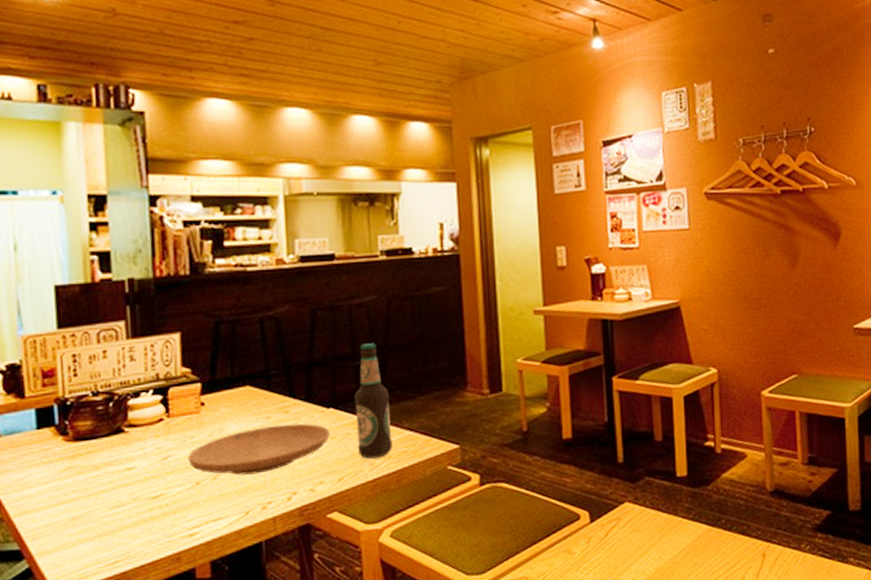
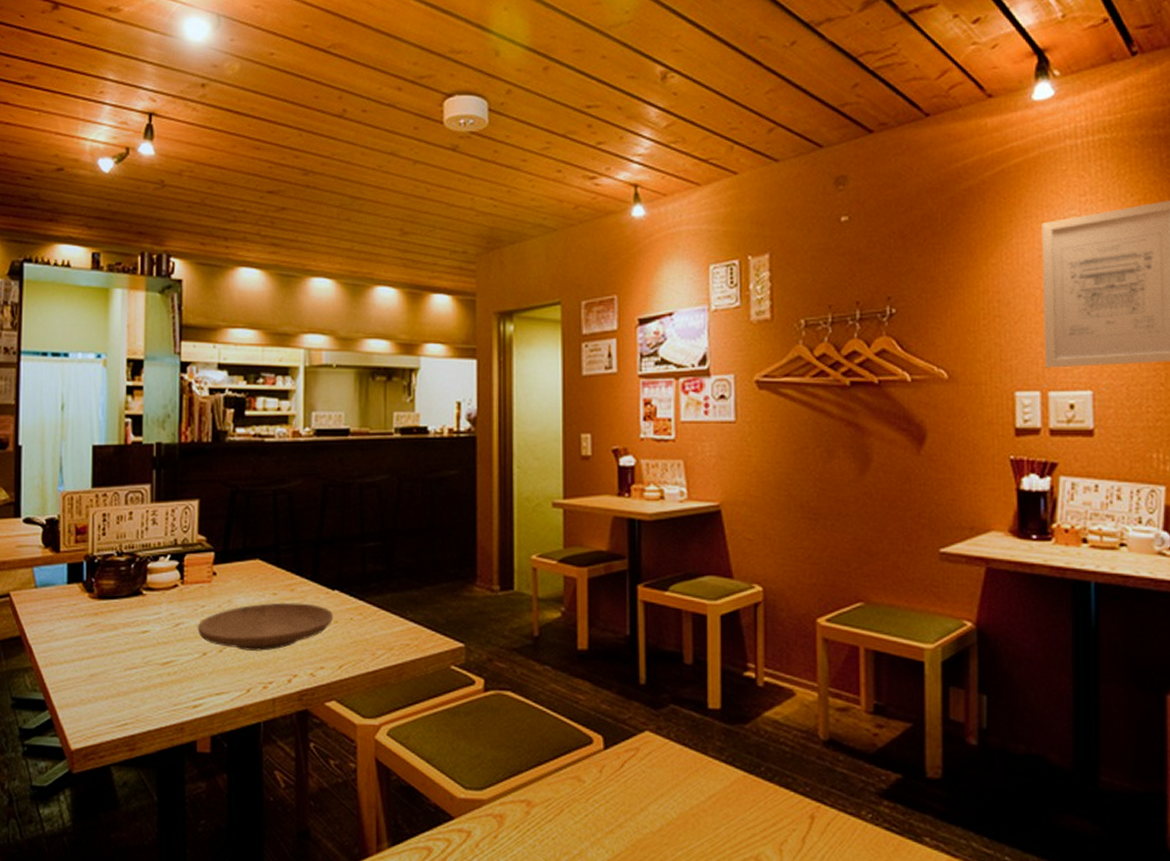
bottle: present [354,343,393,459] -> none [360,525,395,648]

